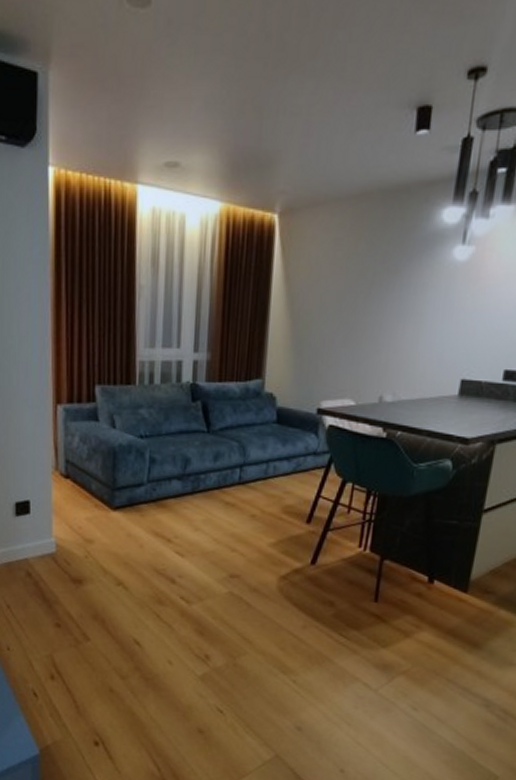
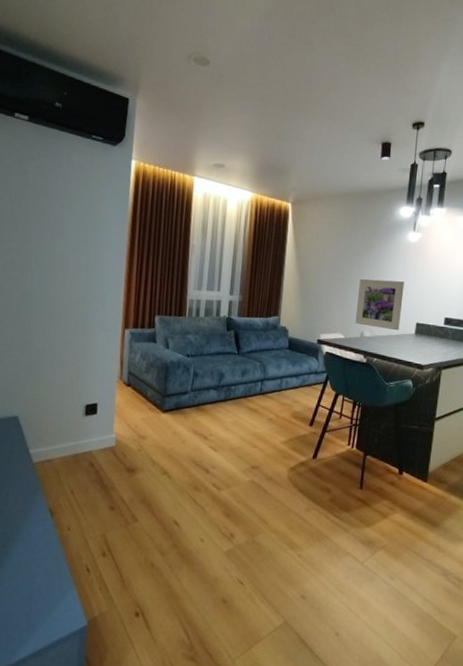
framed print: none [371,319,446,392] -> present [355,278,404,331]

